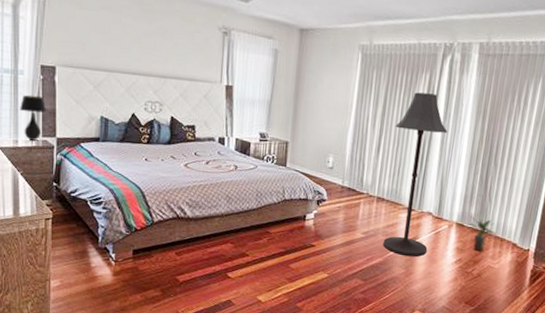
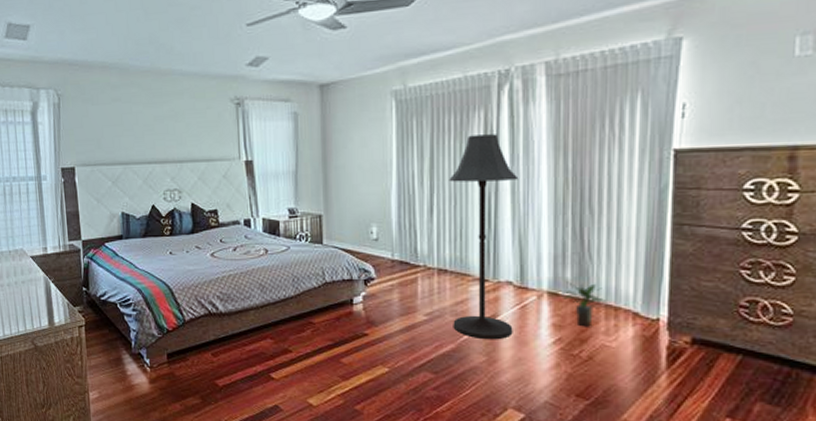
table lamp: present [20,94,47,141] -> none [46,199,71,246]

